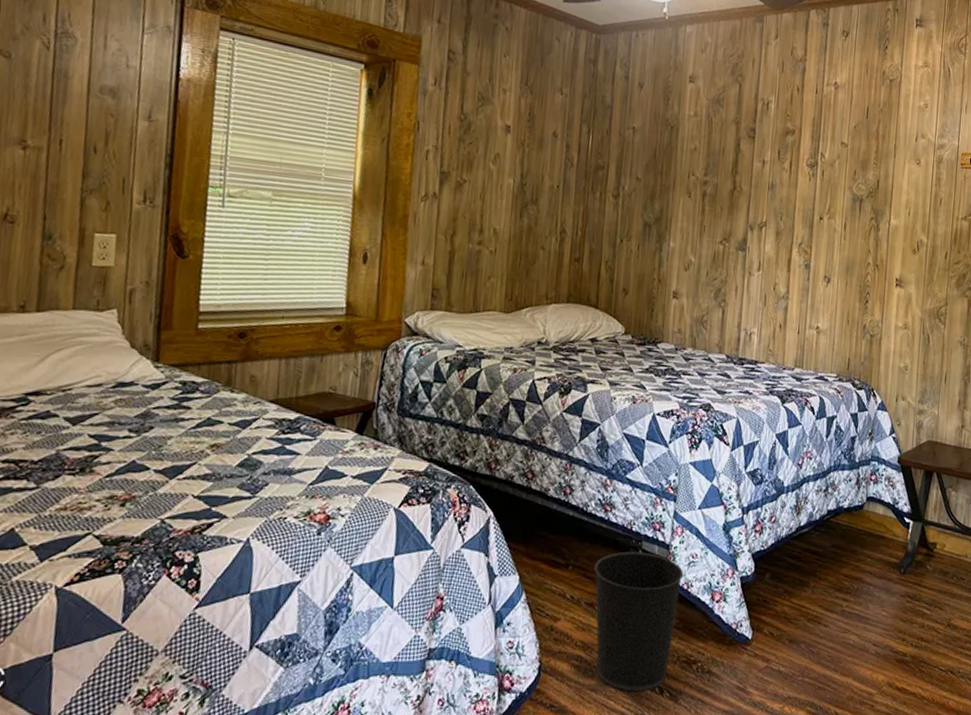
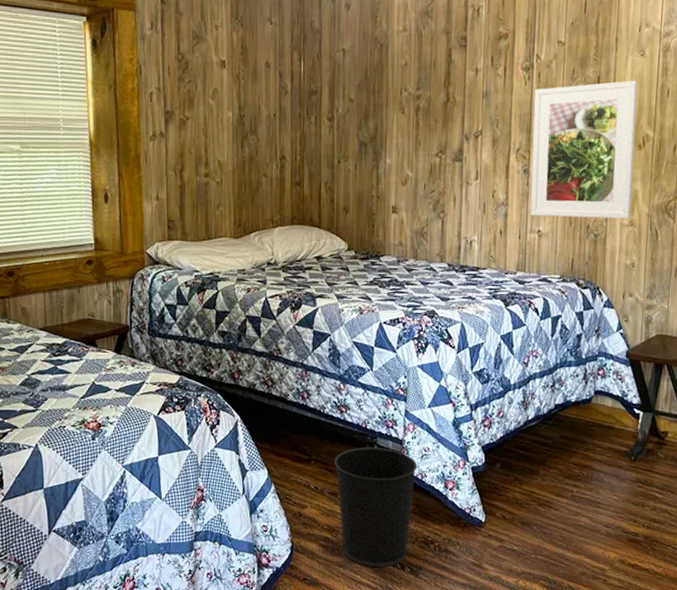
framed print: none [810,186,914,322] -> present [530,80,638,219]

